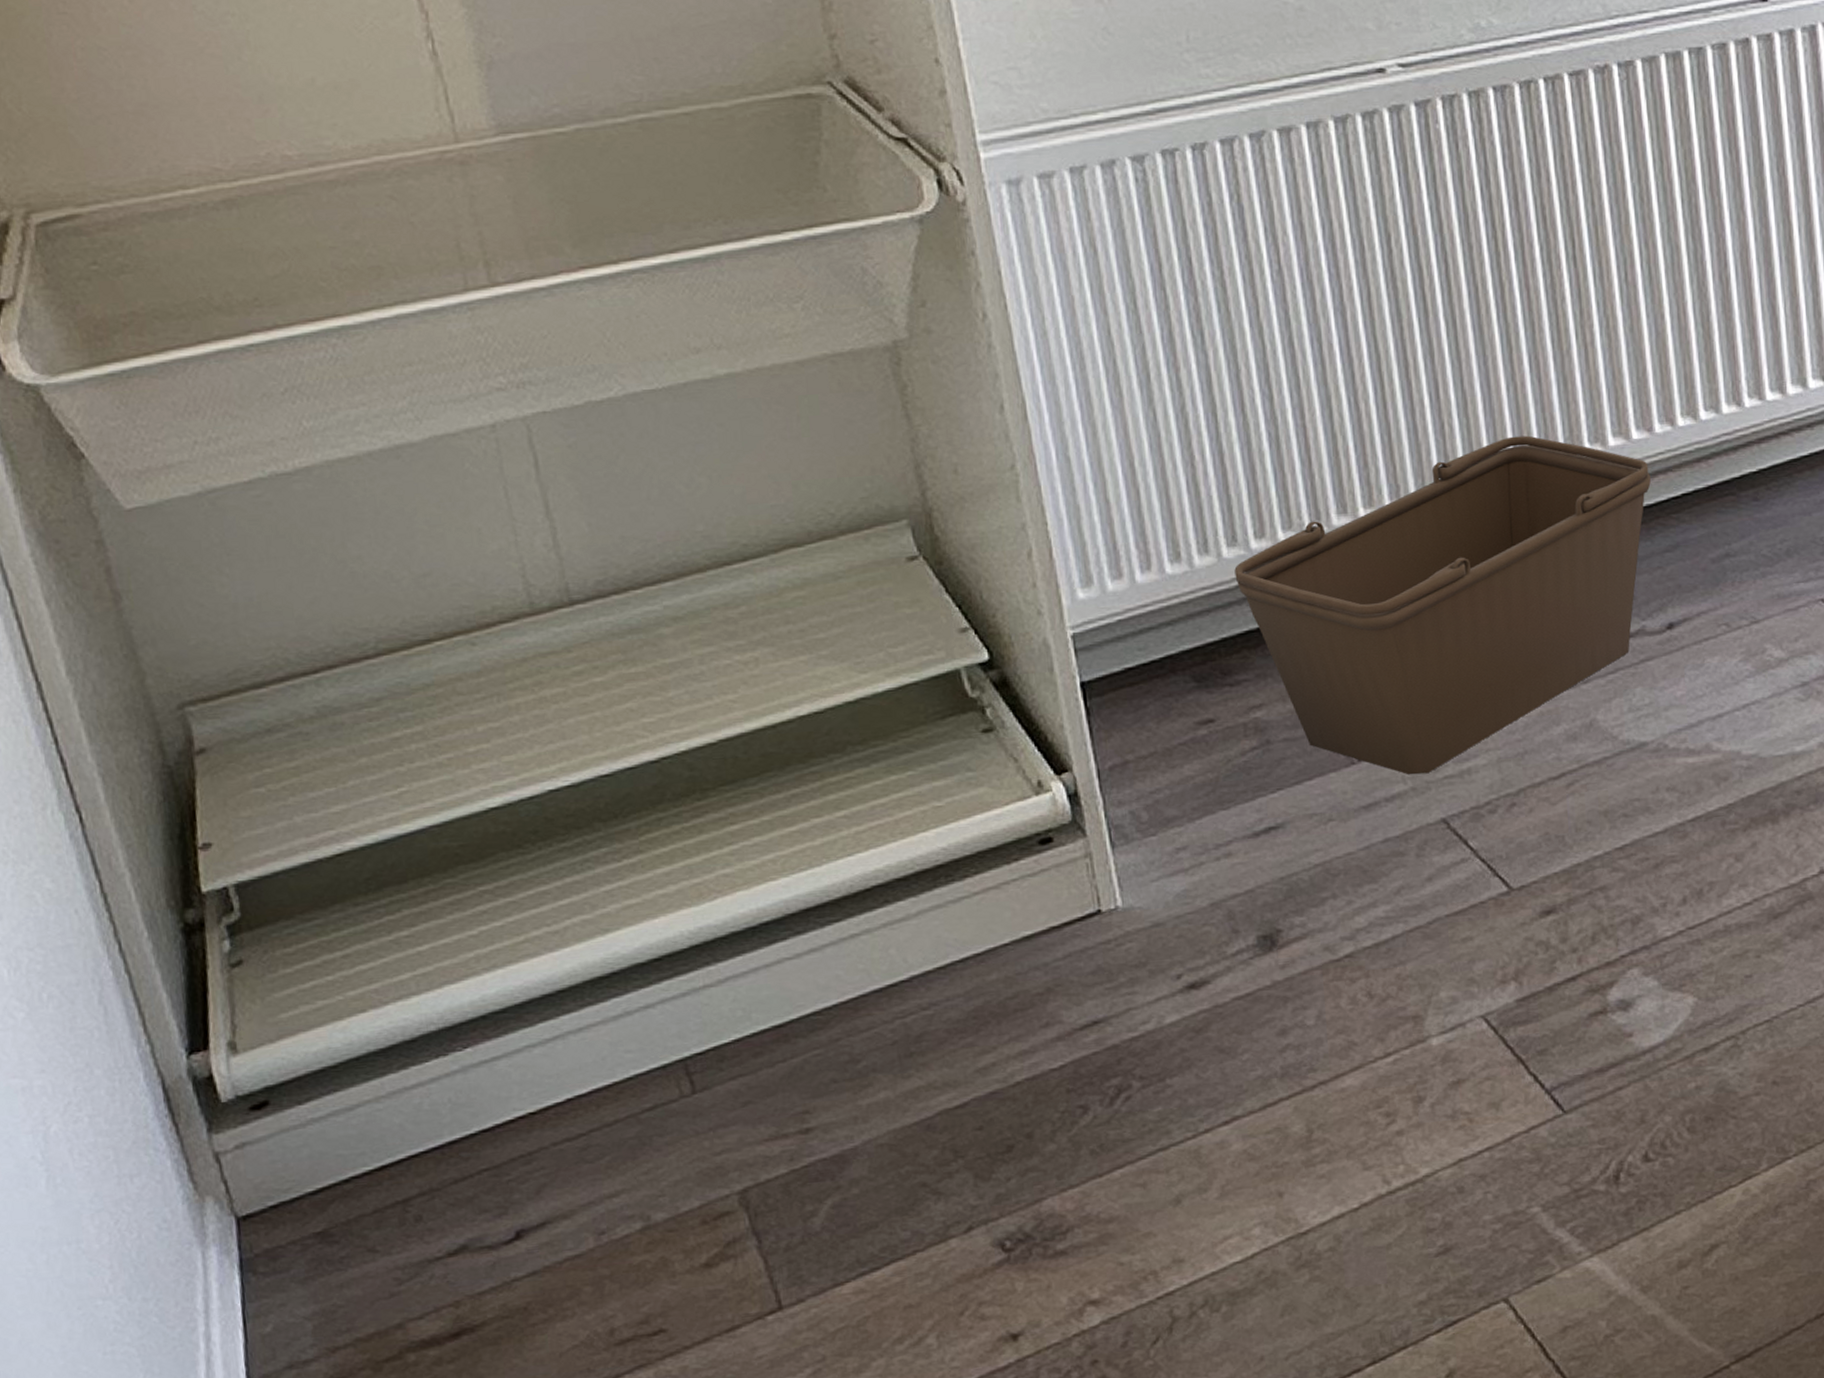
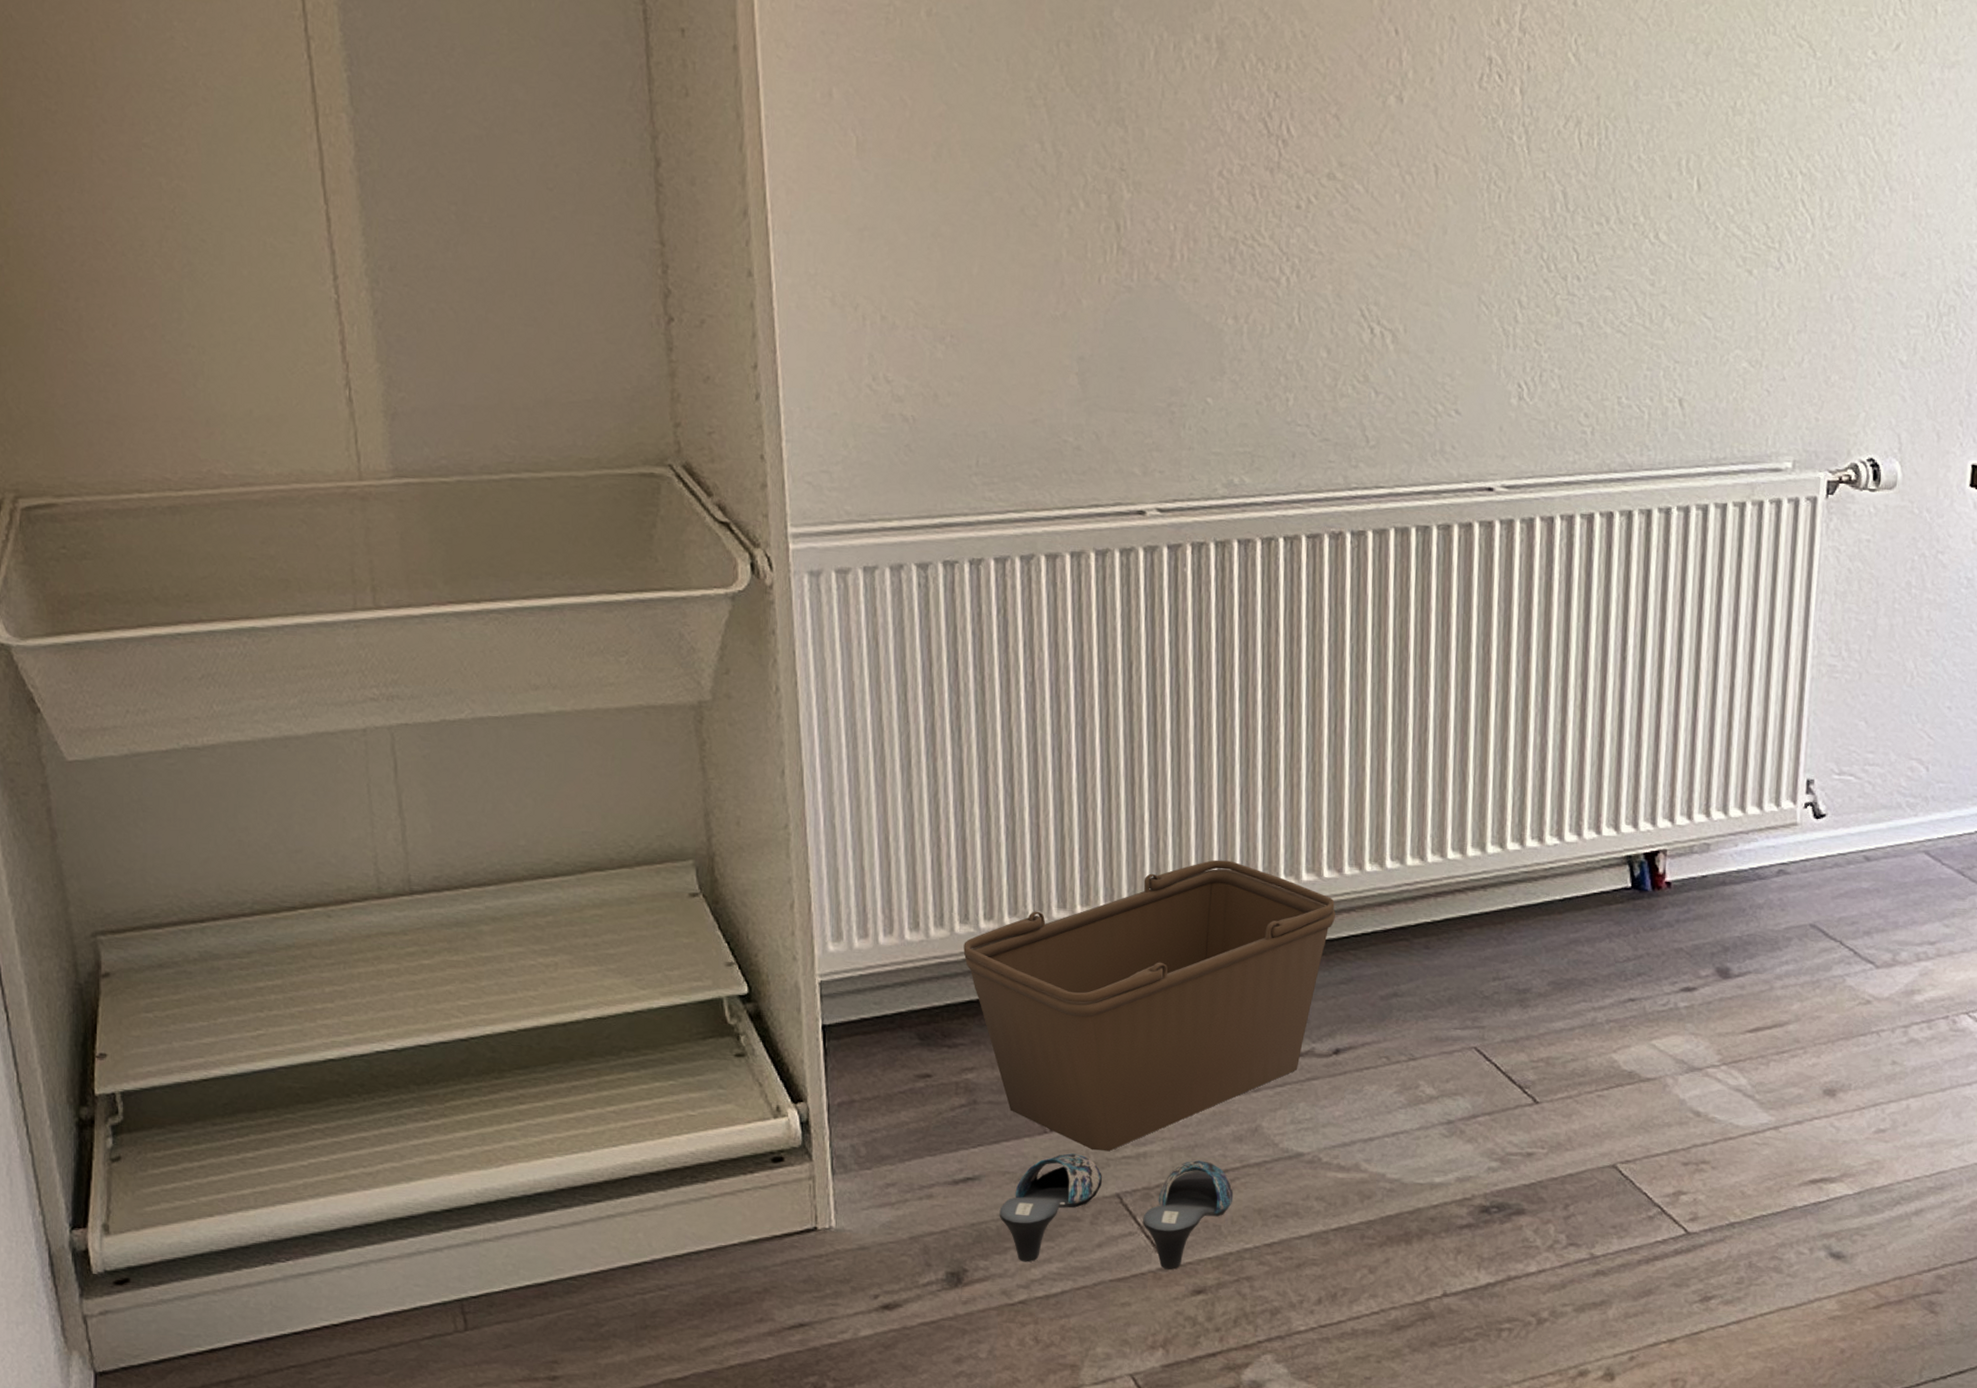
slippers: none [1310,767,1575,911] -> present [999,1153,1234,1270]

